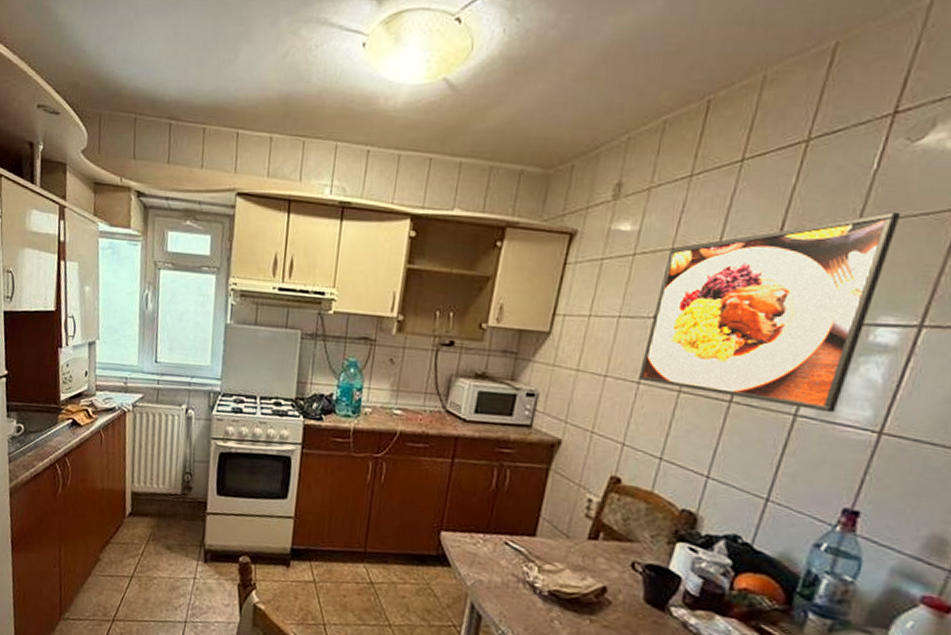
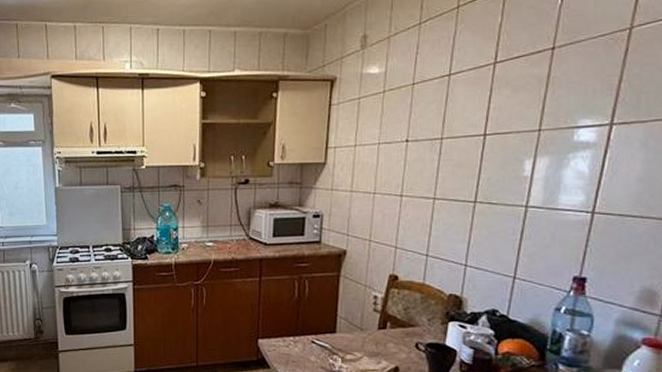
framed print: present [638,211,901,414] -> none [401,36,584,202]

